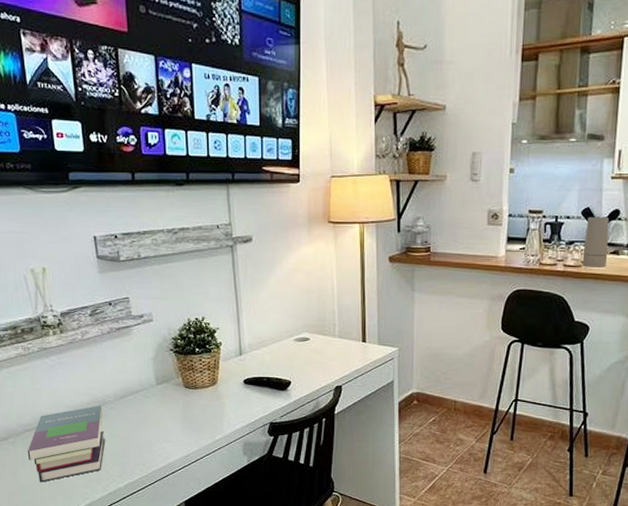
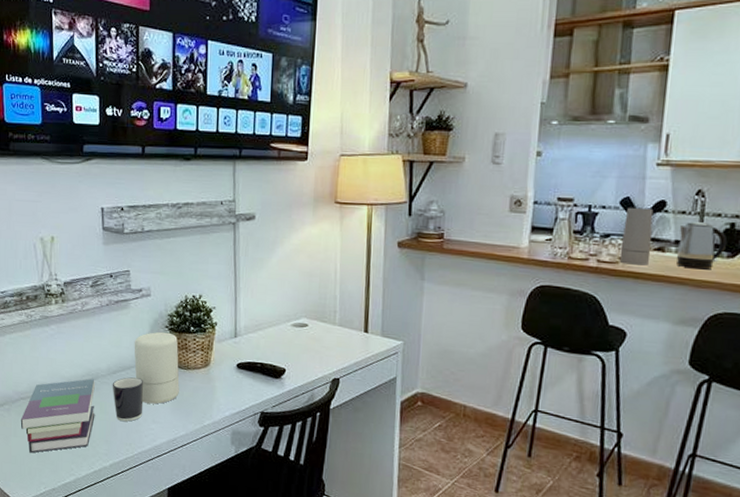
mug: none [120,401,154,443] -> present [112,377,144,422]
candle: none [139,355,189,424] -> present [134,331,180,404]

